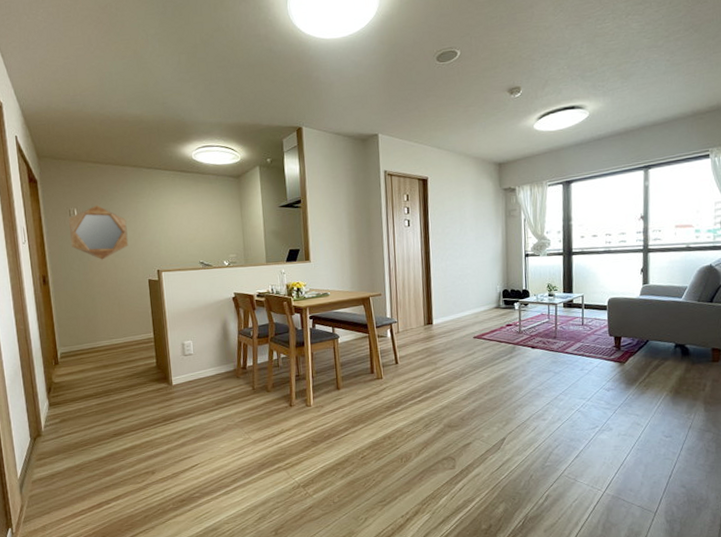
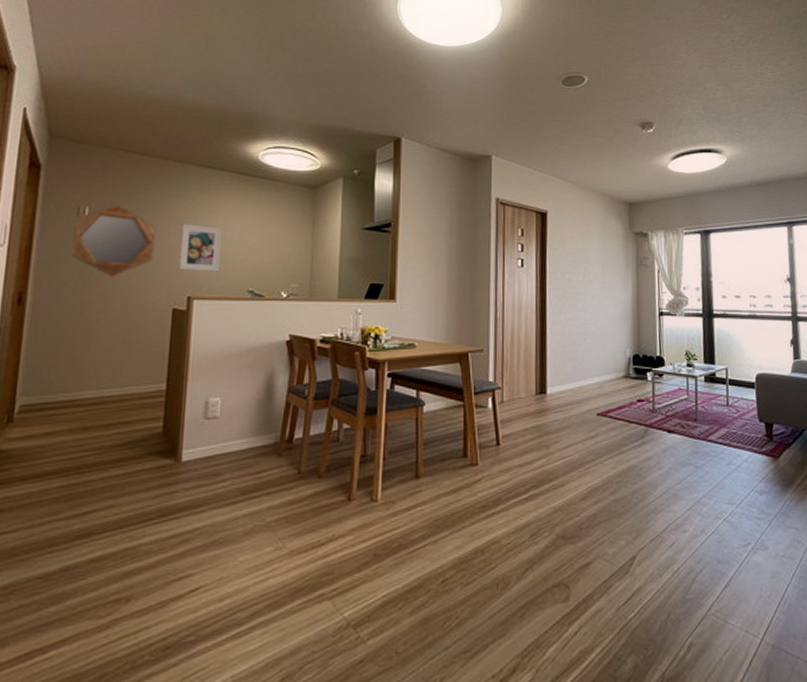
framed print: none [144,215,177,251] -> present [179,224,223,272]

